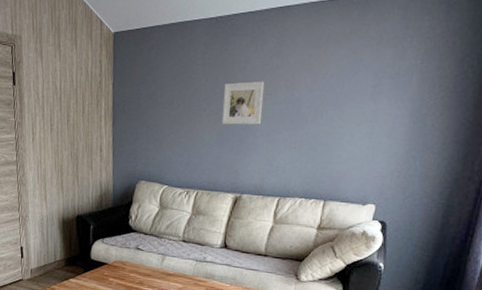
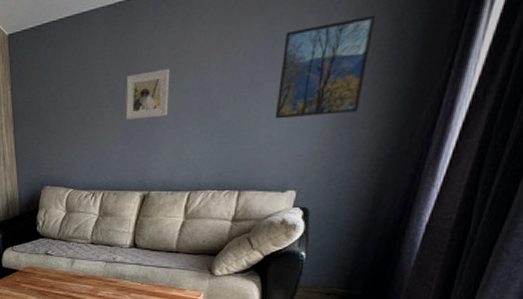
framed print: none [357,55,442,139] -> present [274,15,376,119]

